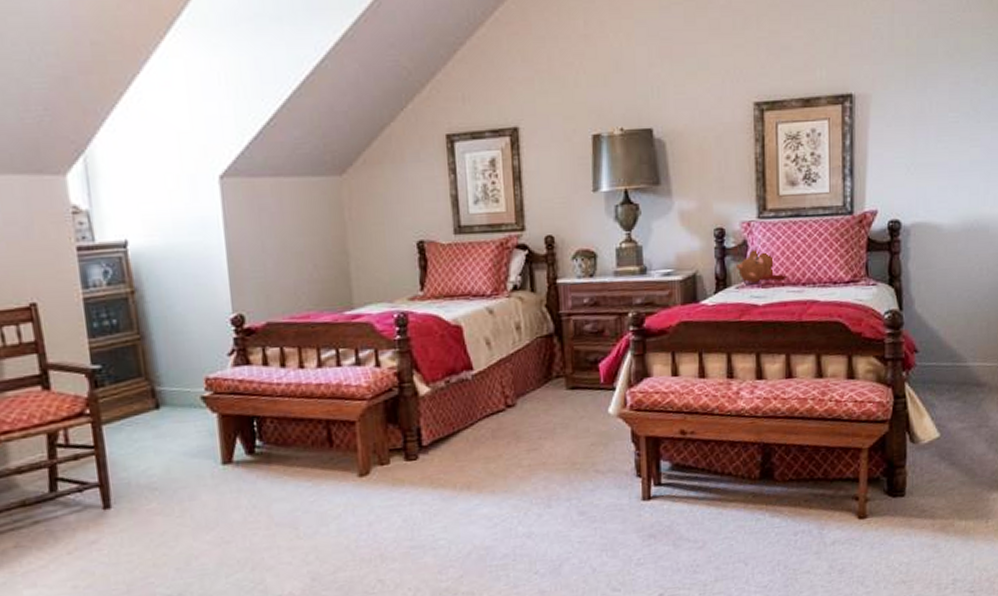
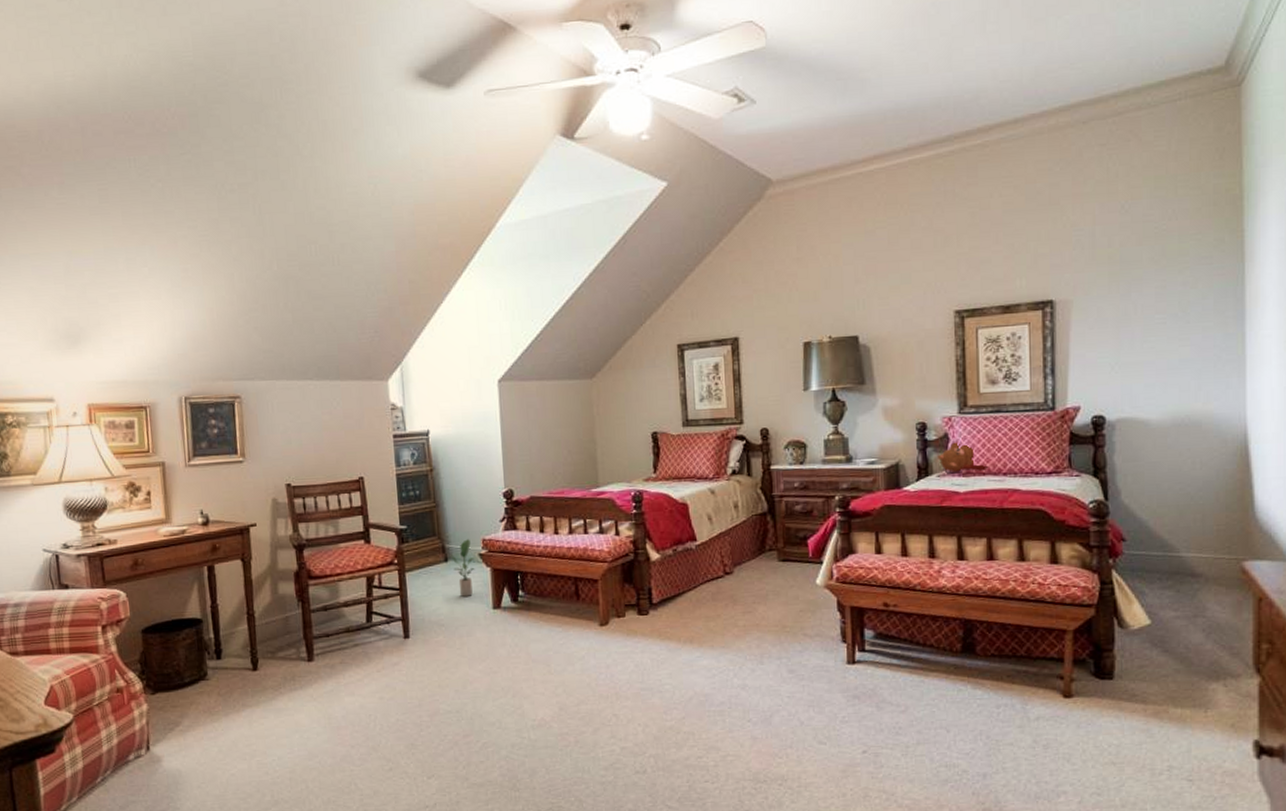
potted plant: none [162,379,199,452] -> present [450,539,477,597]

